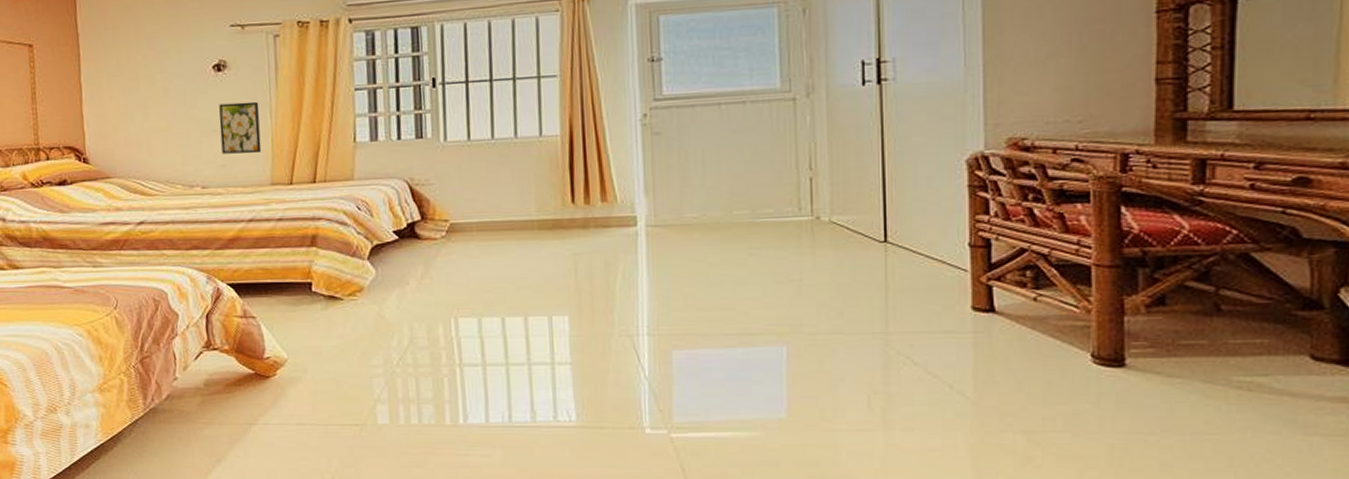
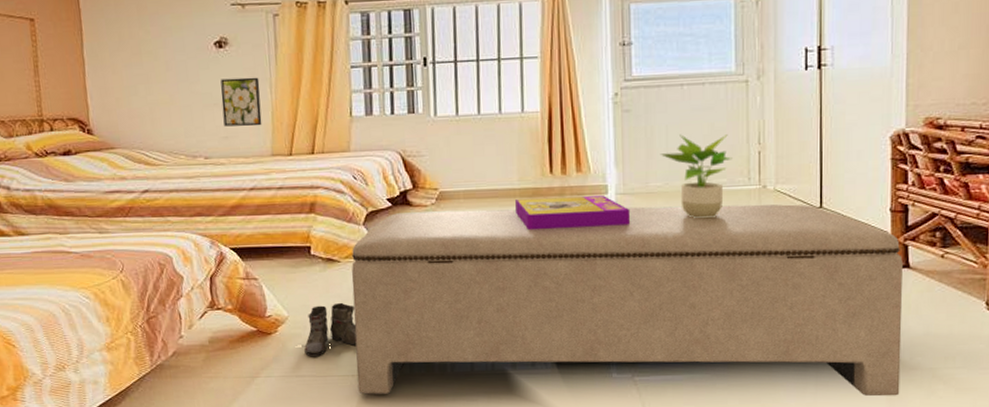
boots: none [302,344,361,404] -> present [301,302,357,357]
bench: none [355,237,988,463] -> present [351,204,903,397]
decorative box: none [533,228,664,267] -> present [515,196,631,231]
potted plant: none [695,159,780,255] -> present [659,134,732,219]

